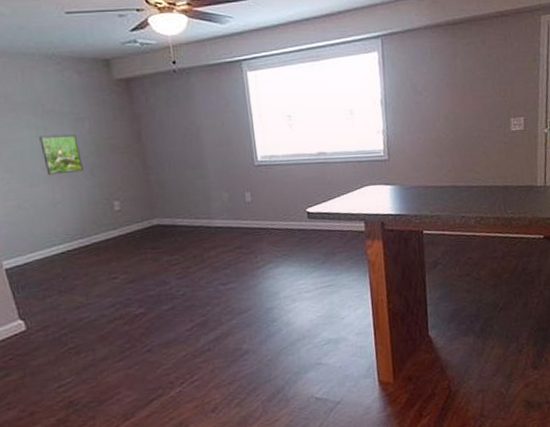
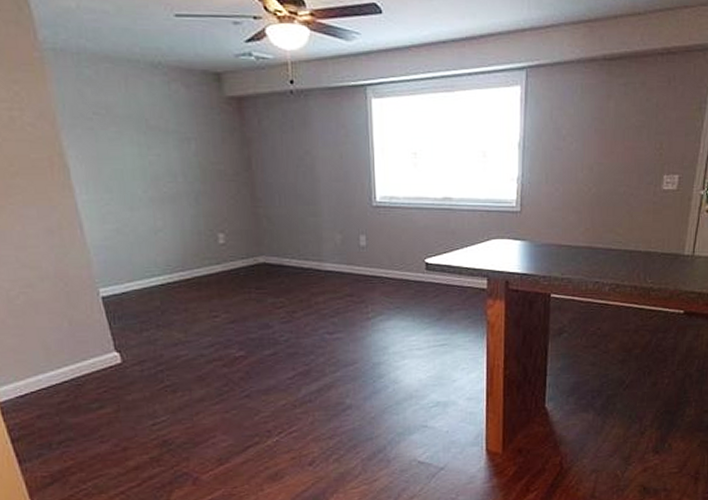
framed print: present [39,134,83,175] -> none [142,155,187,199]

